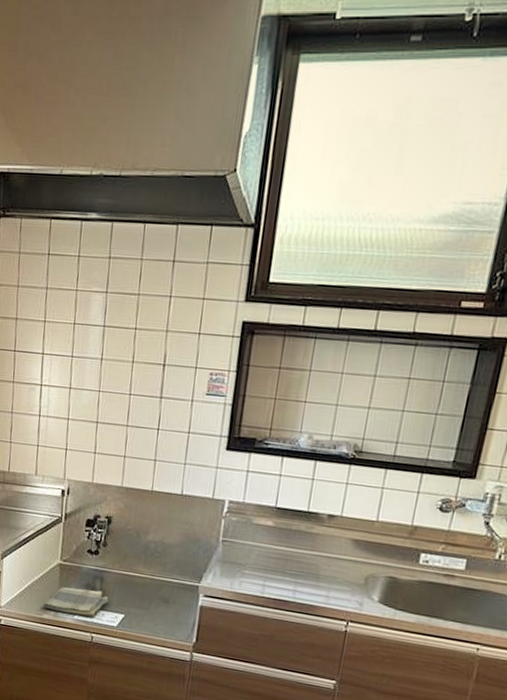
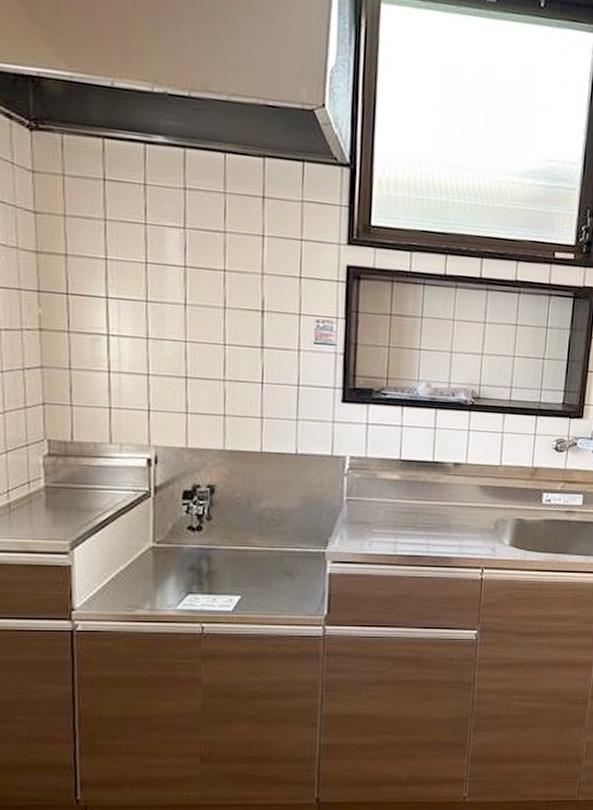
dish towel: present [43,587,109,618] -> none [135,572,219,604]

